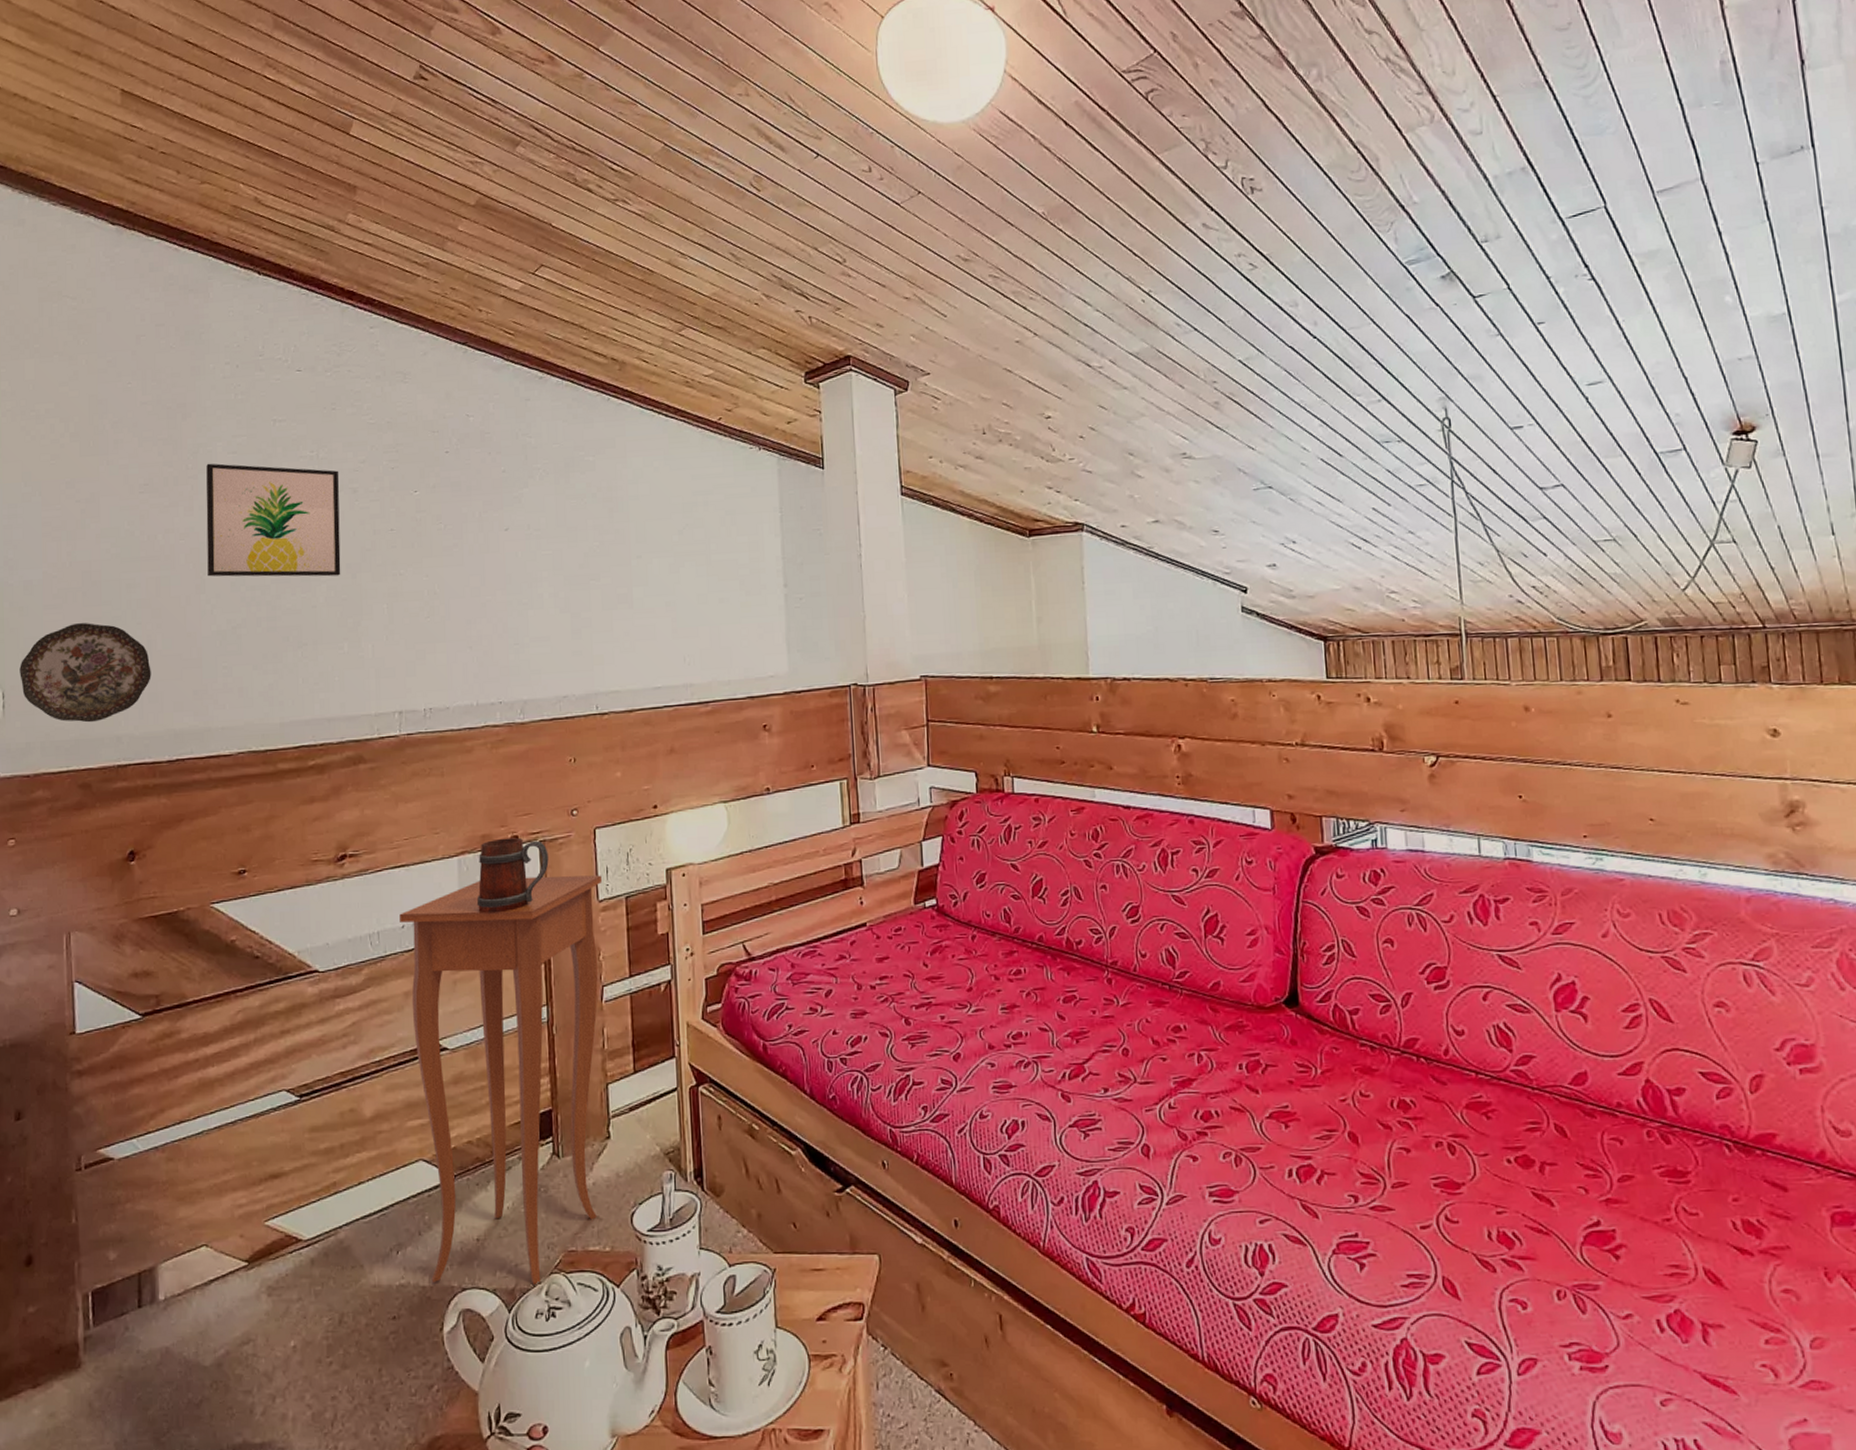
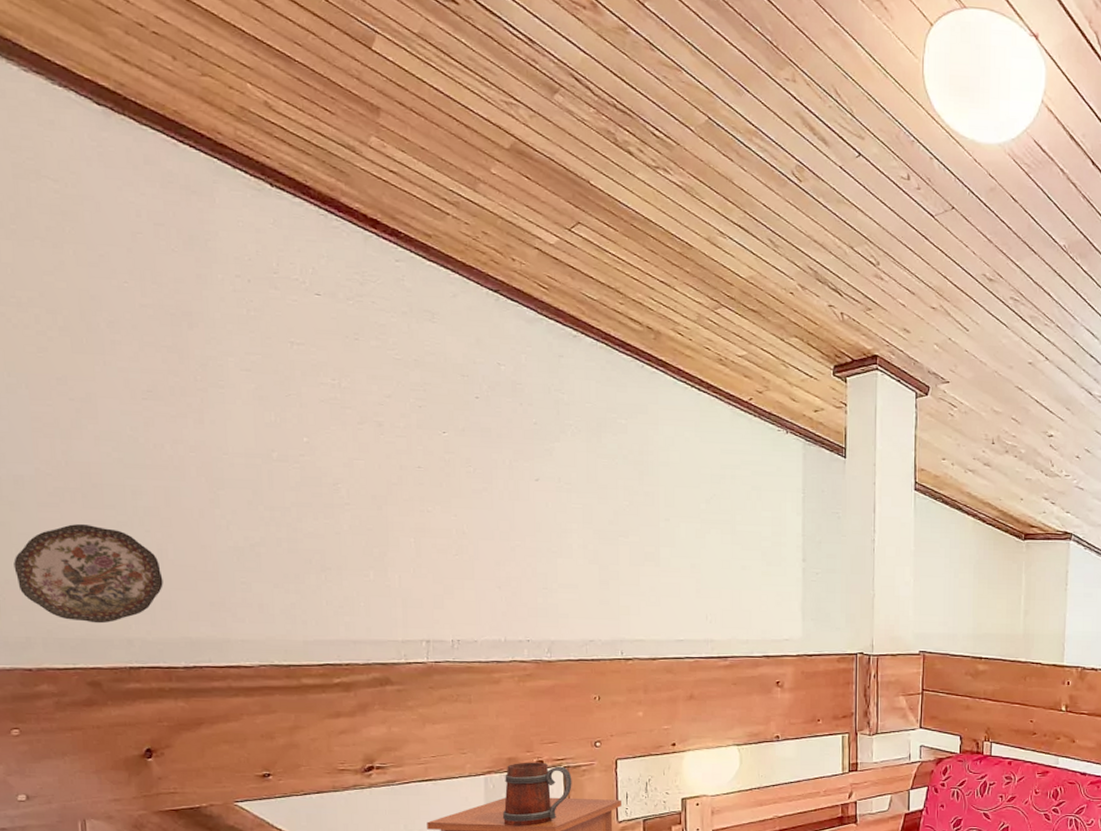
wall art: present [206,463,341,577] -> none [217,377,366,506]

